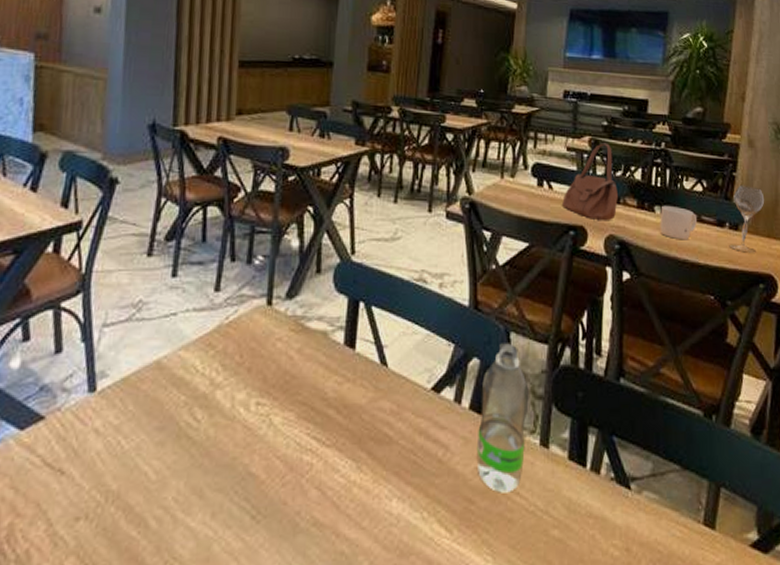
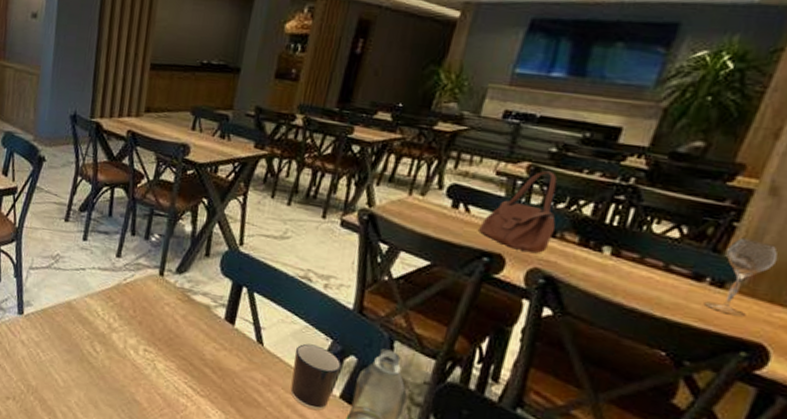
mug: none [420,354,466,431] -> present [290,343,342,411]
mug: present [659,205,697,240] -> none [604,246,663,288]

